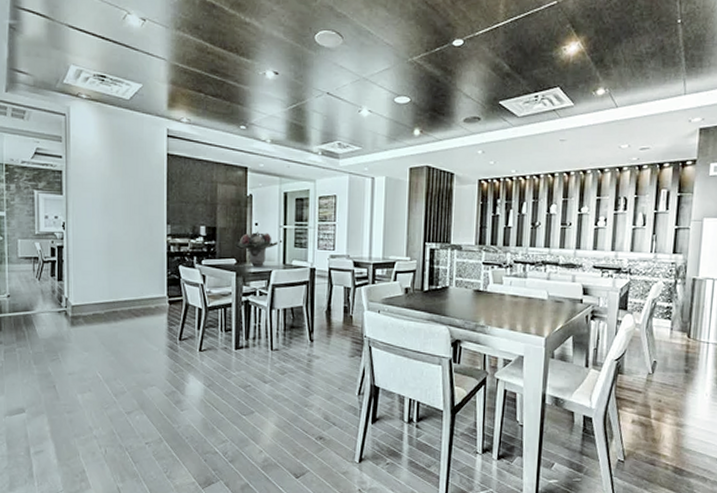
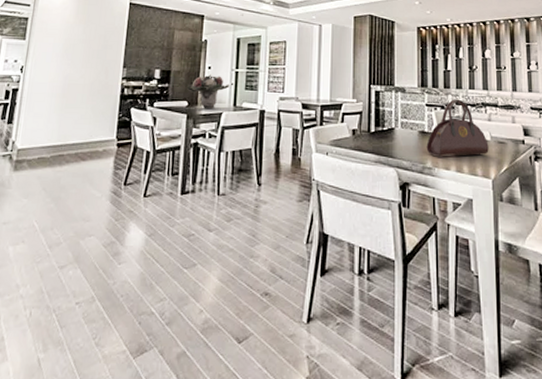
handbag: none [480,257,545,316] -> present [426,99,489,157]

